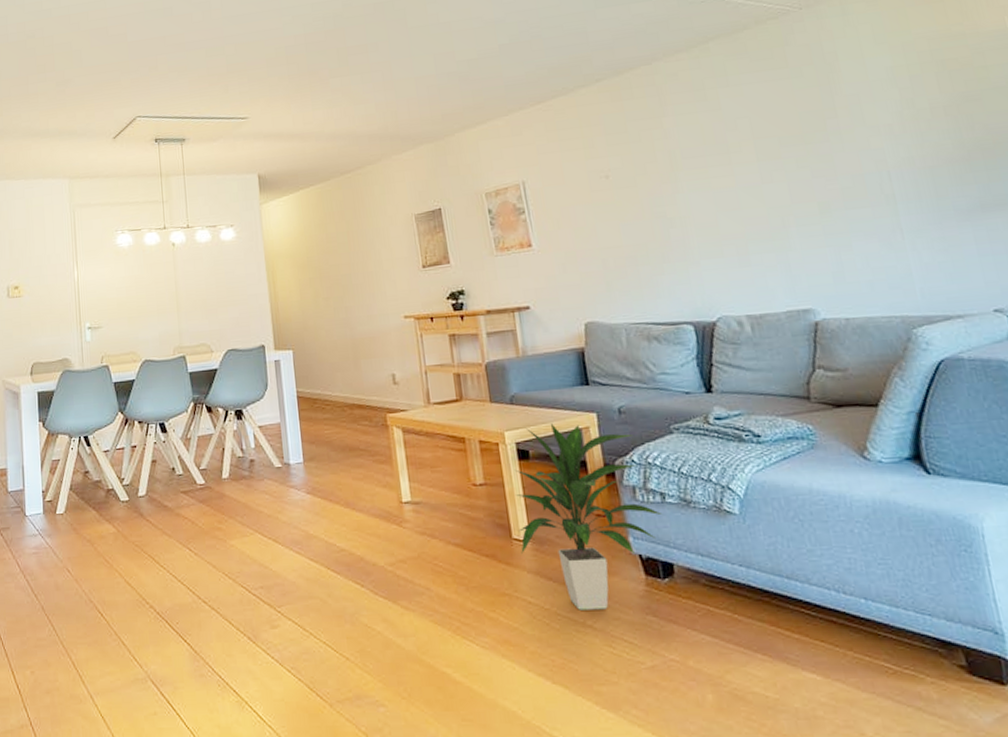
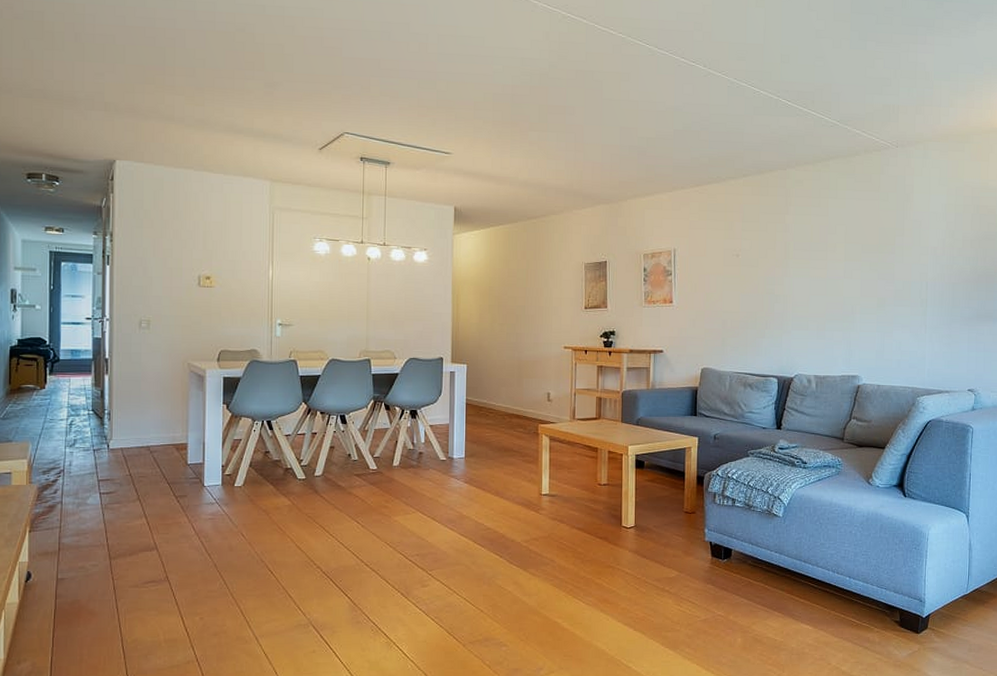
indoor plant: present [514,424,663,610] -> none [627,443,732,580]

